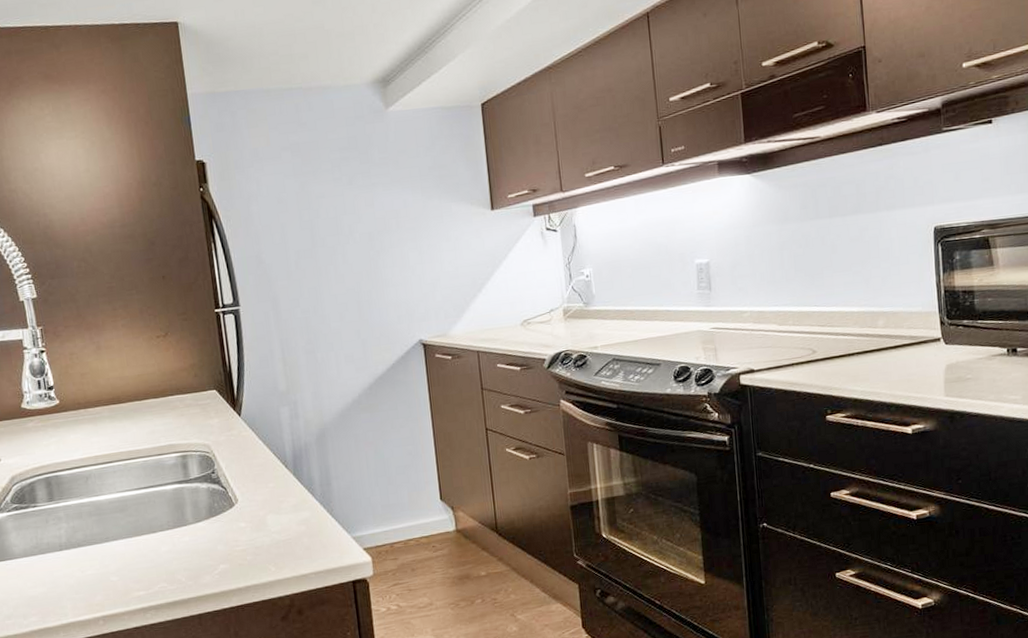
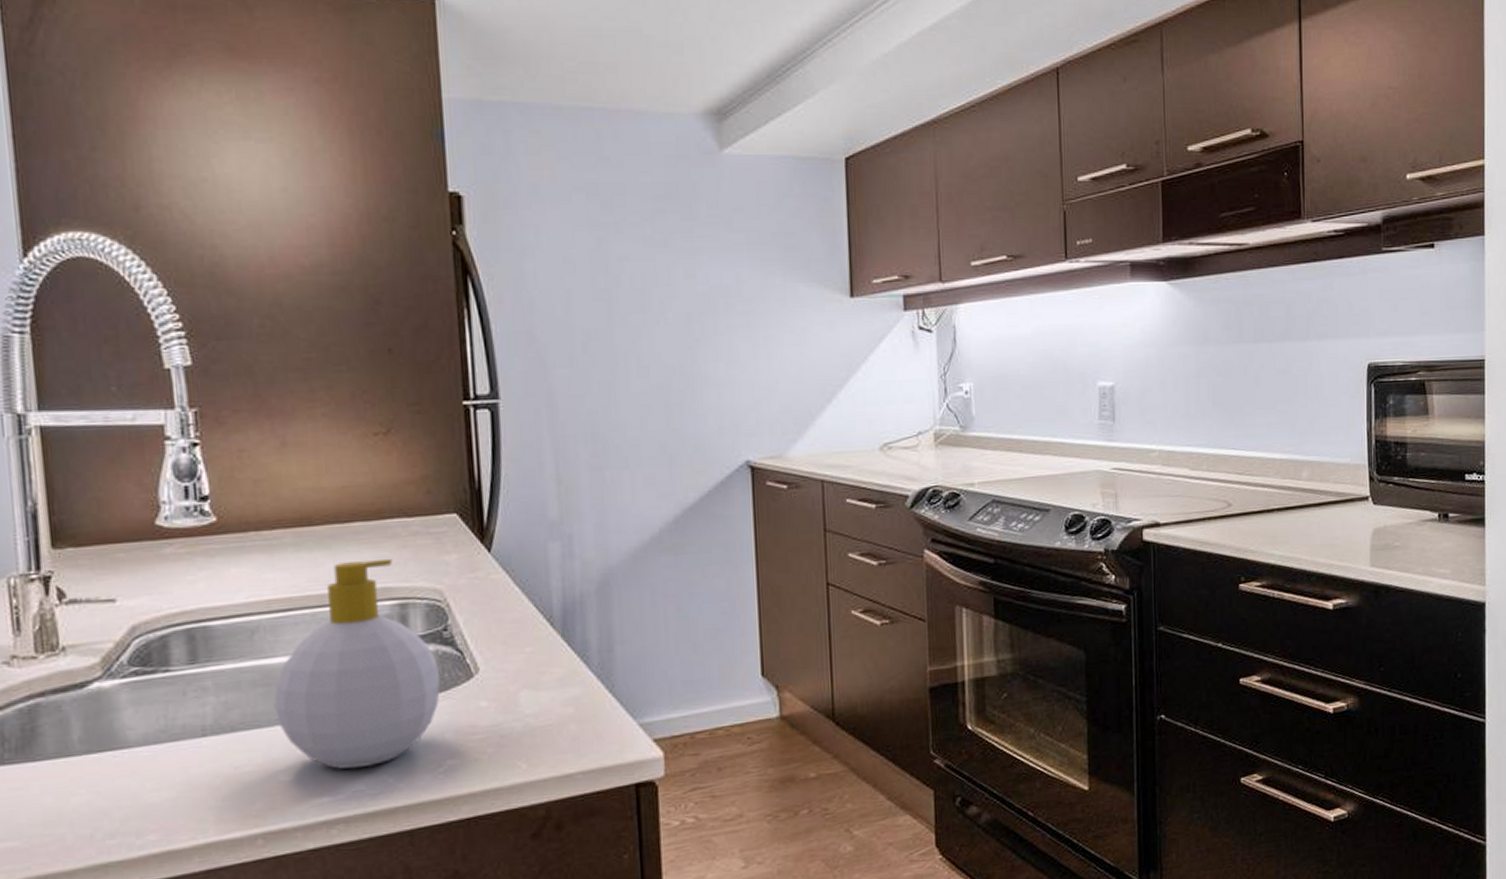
soap bottle: none [104,423,213,572] -> present [274,558,441,769]

